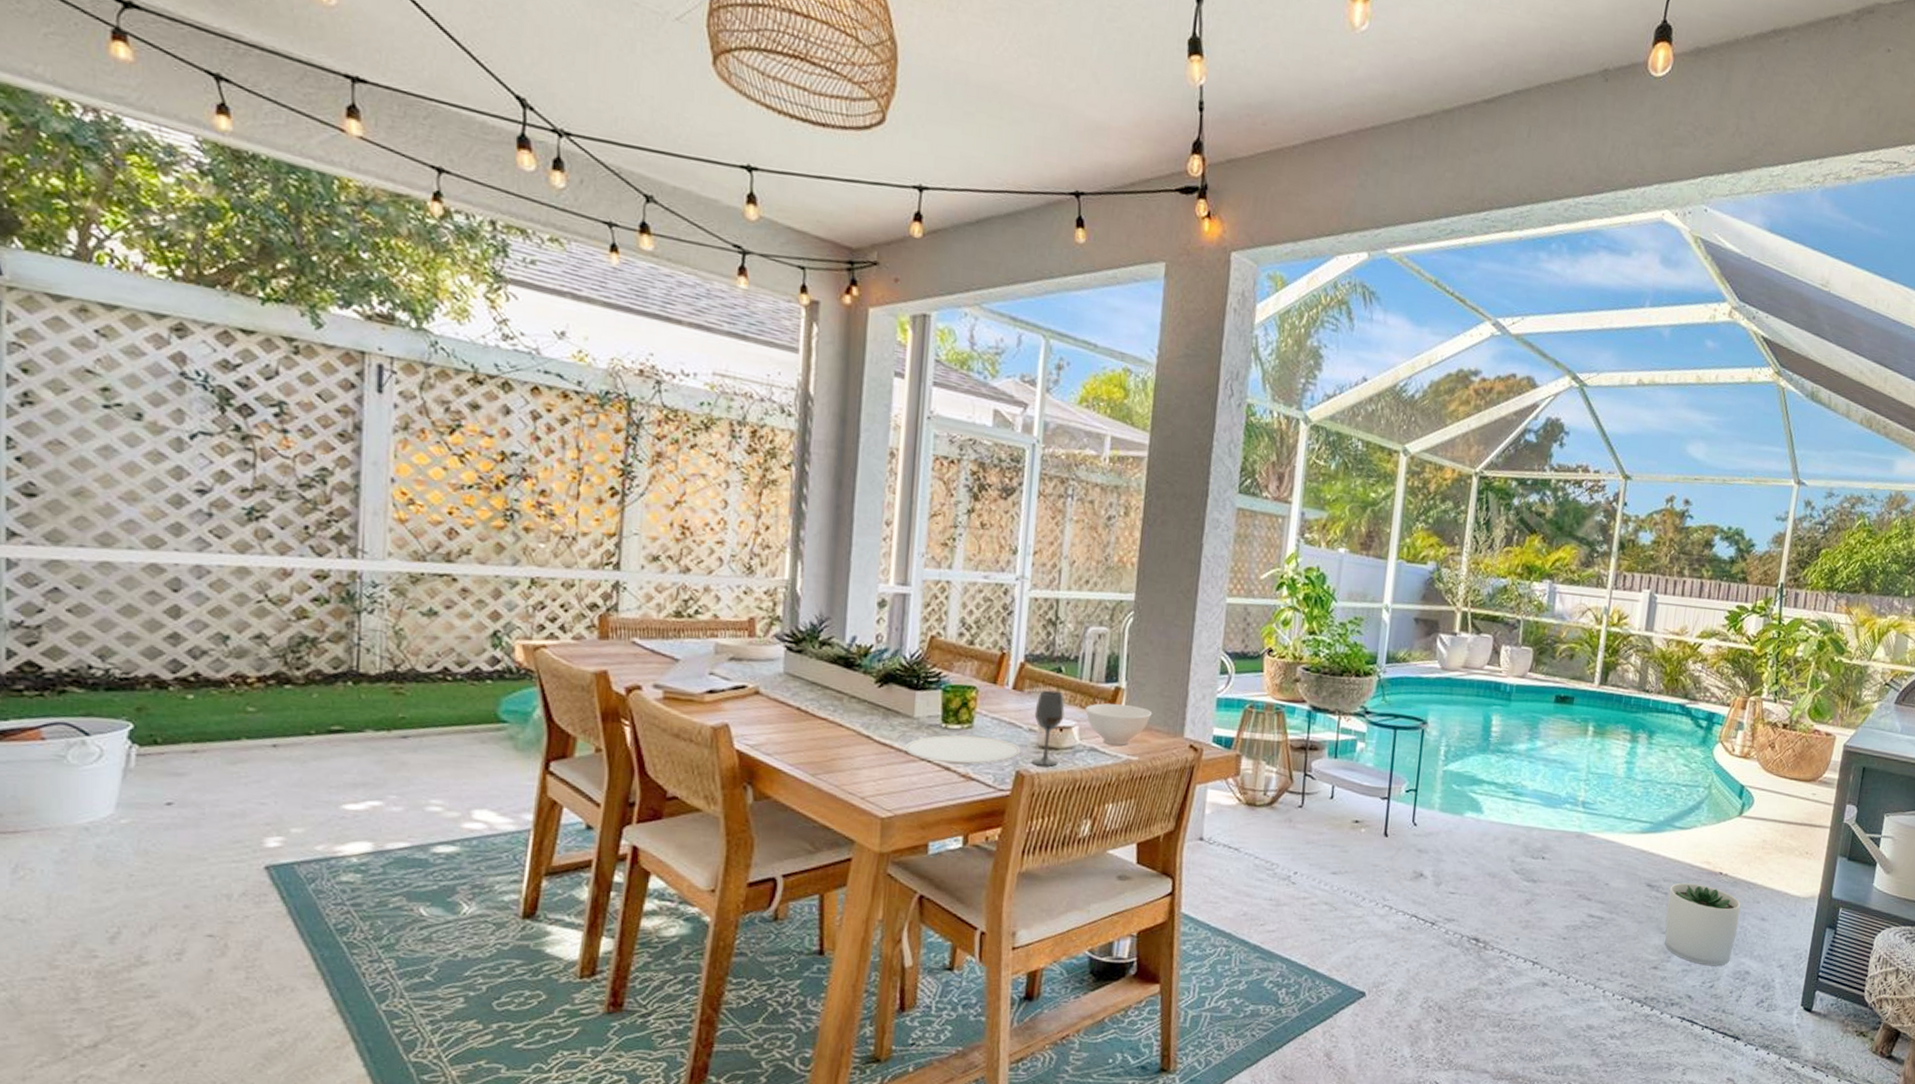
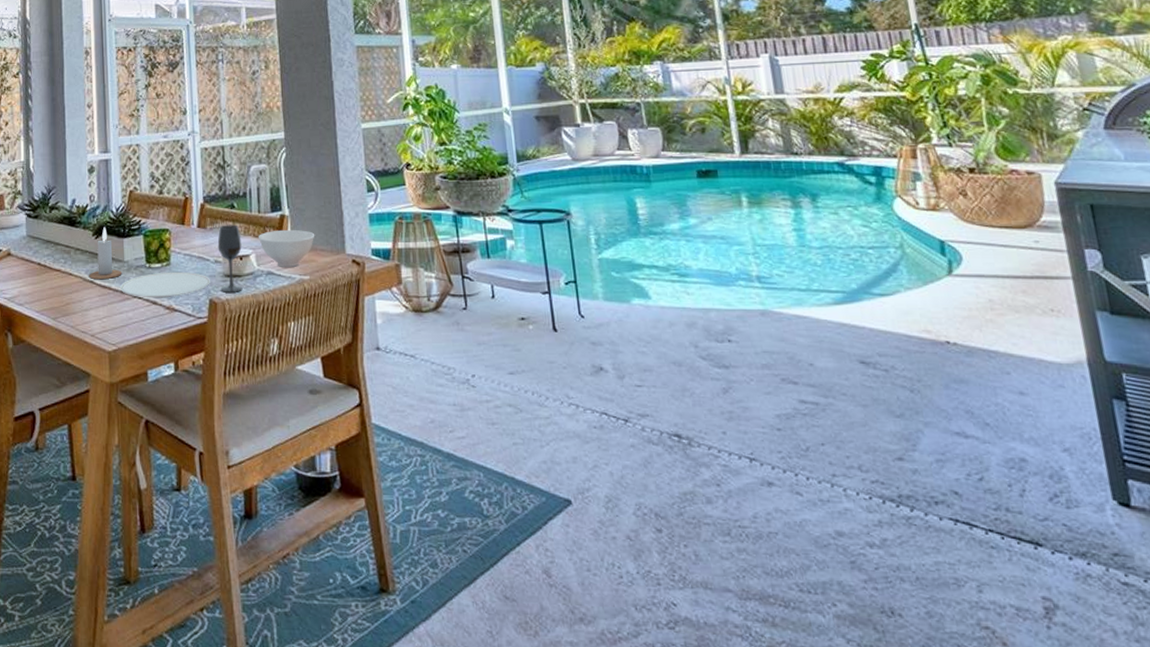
candle: none [865,674,910,736] -> present [89,227,122,280]
planter: present [1664,882,1741,967] -> none [889,357,995,454]

